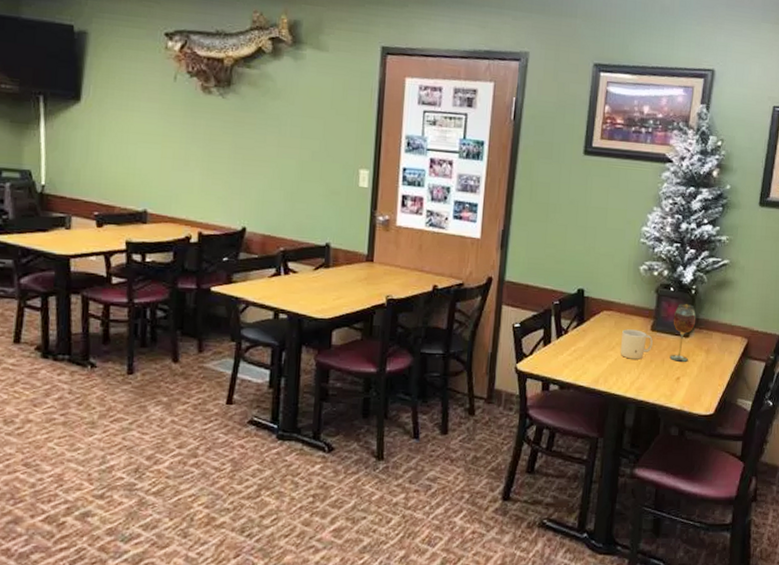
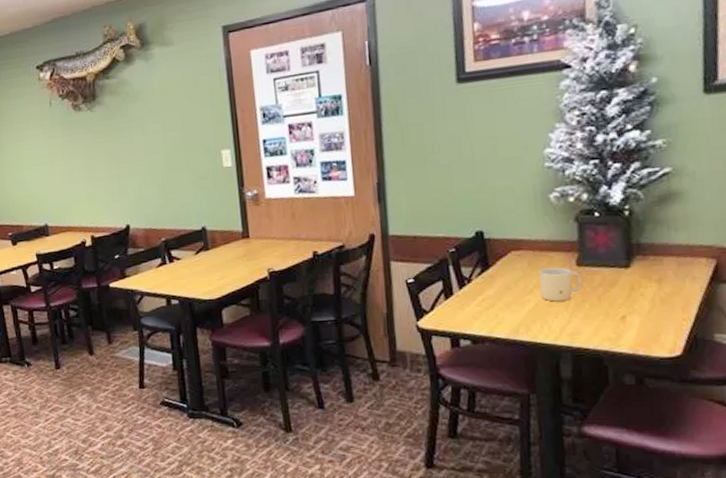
wineglass: present [669,303,697,362] -> none [604,227,637,298]

